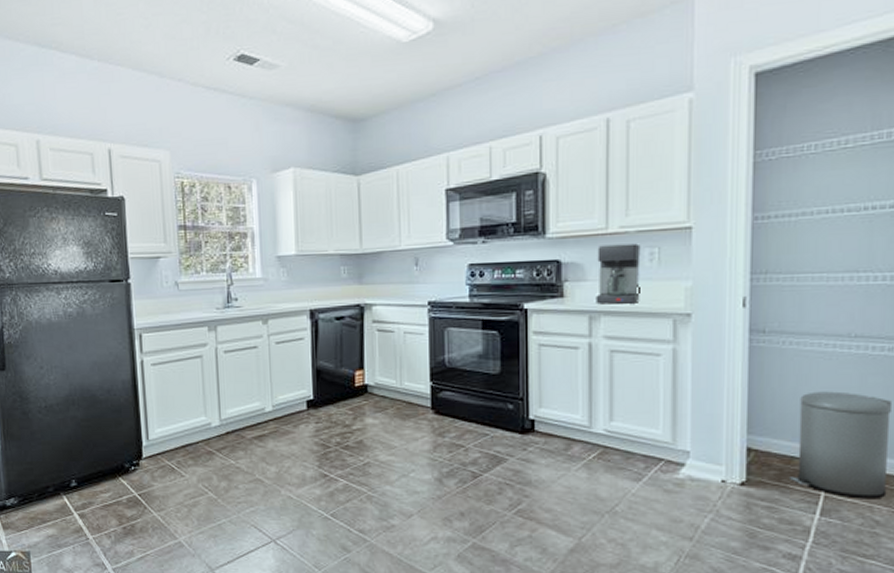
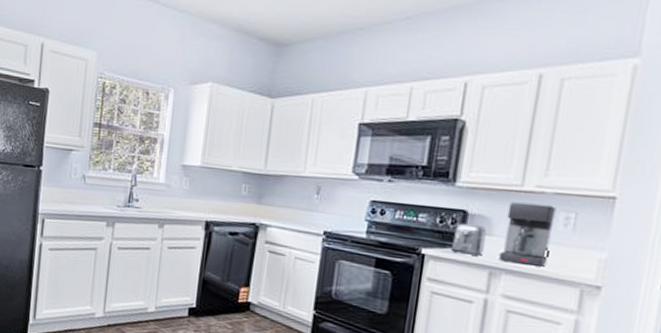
toaster: none [550,272,580,304] -> present [450,222,486,257]

